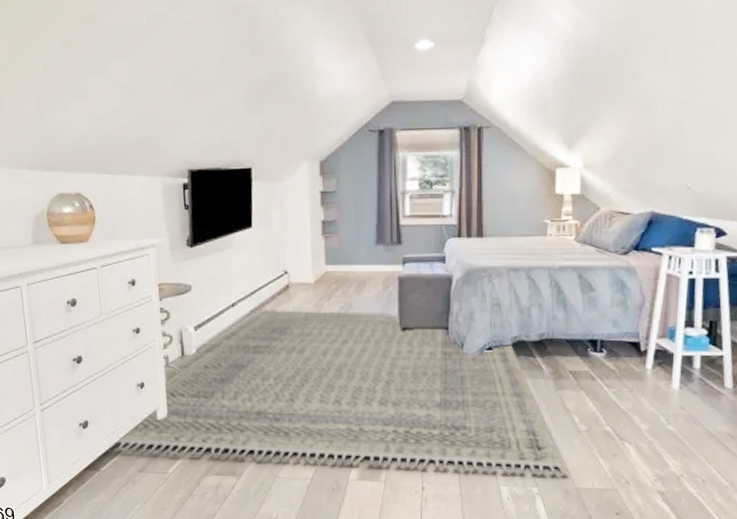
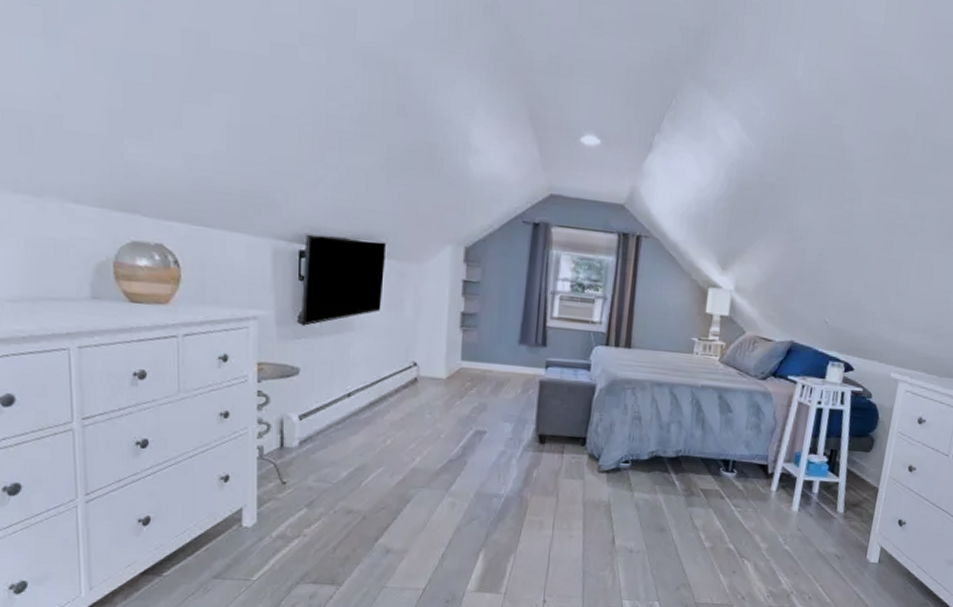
rug: present [106,309,569,477] -> none [172,402,690,592]

